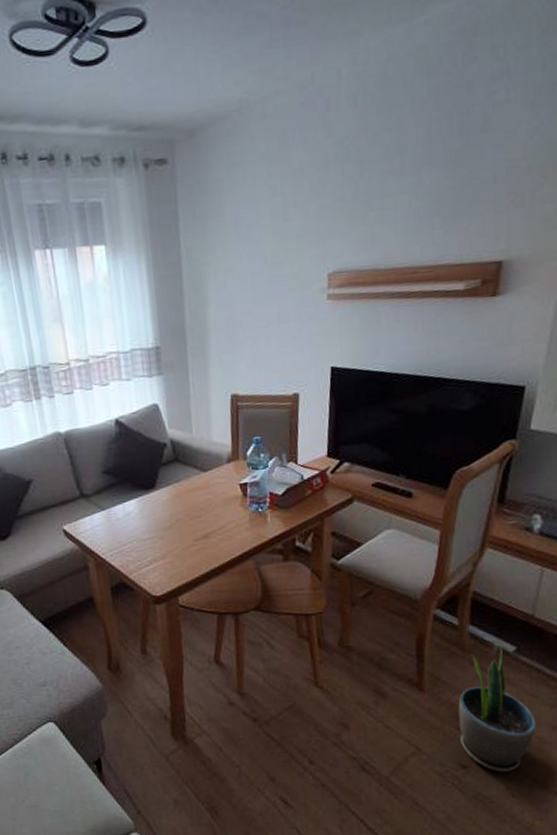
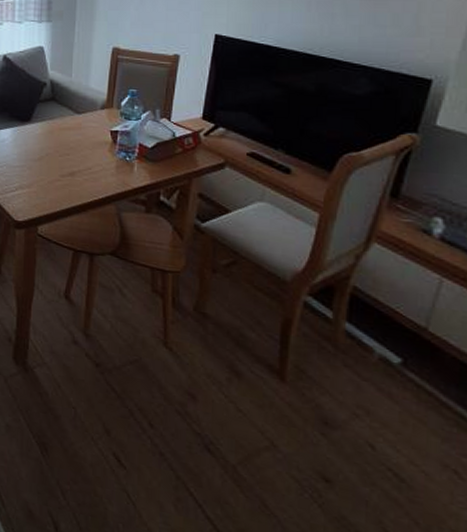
potted plant: present [458,647,536,772] -> none [324,354,422,503]

